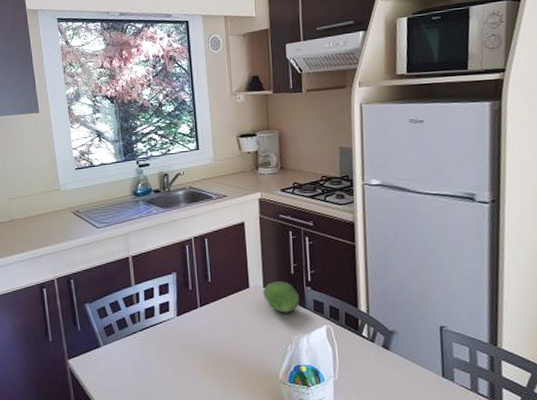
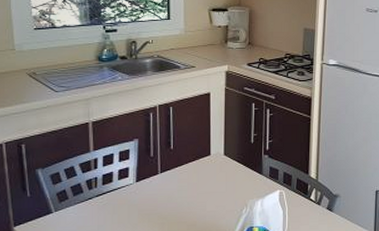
fruit: present [263,281,300,313] -> none [223,149,258,179]

